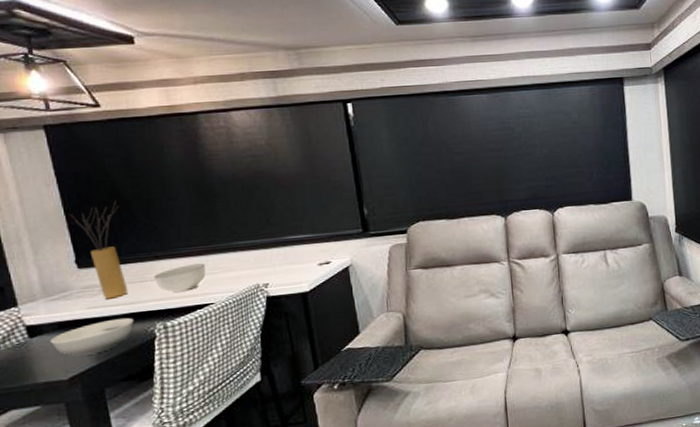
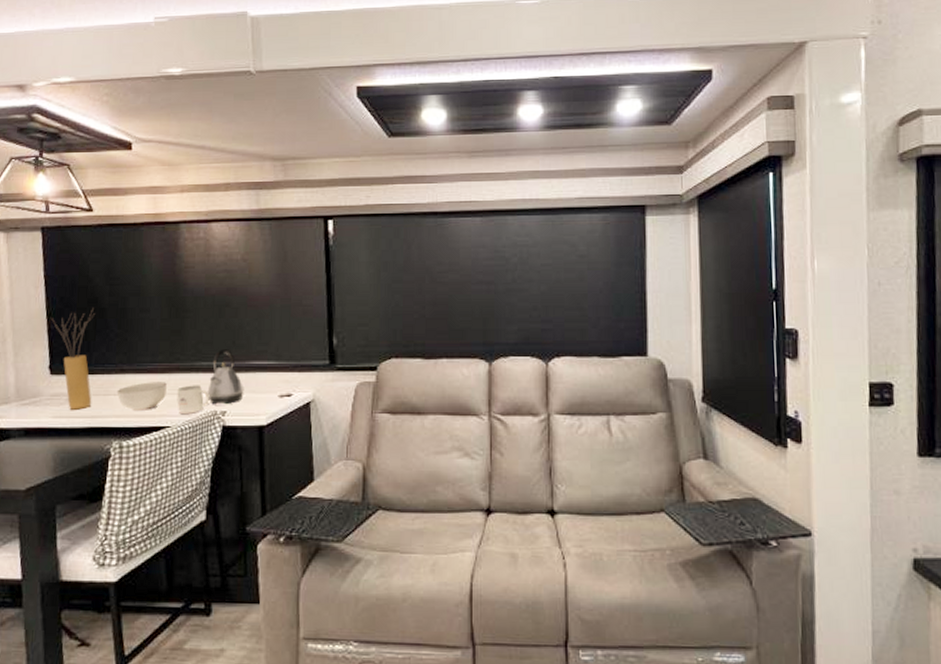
bowl: present [50,317,134,356] -> none [15,431,93,467]
mug: none [217,262,251,291] -> present [177,385,210,415]
kettle: none [247,228,284,278] -> present [207,349,244,404]

